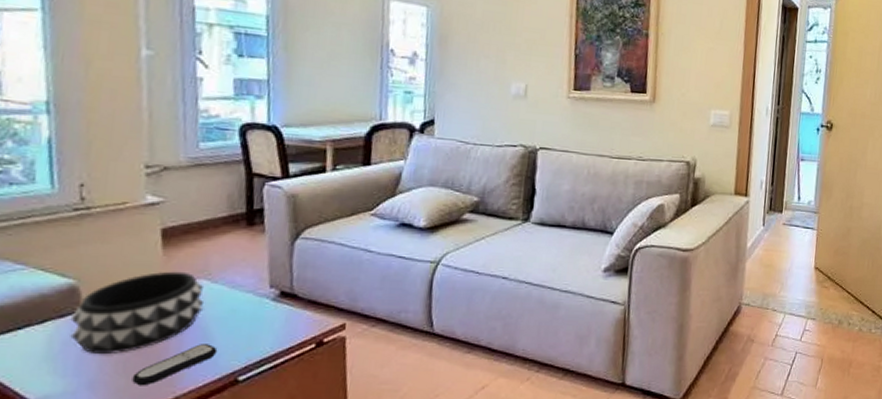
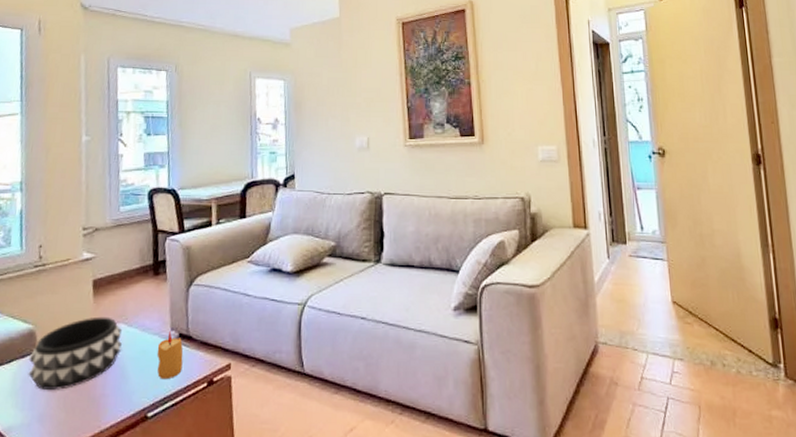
remote control: present [132,344,218,386] -> none [69,382,132,420]
candle: none [250,288,286,341] -> present [156,330,184,380]

